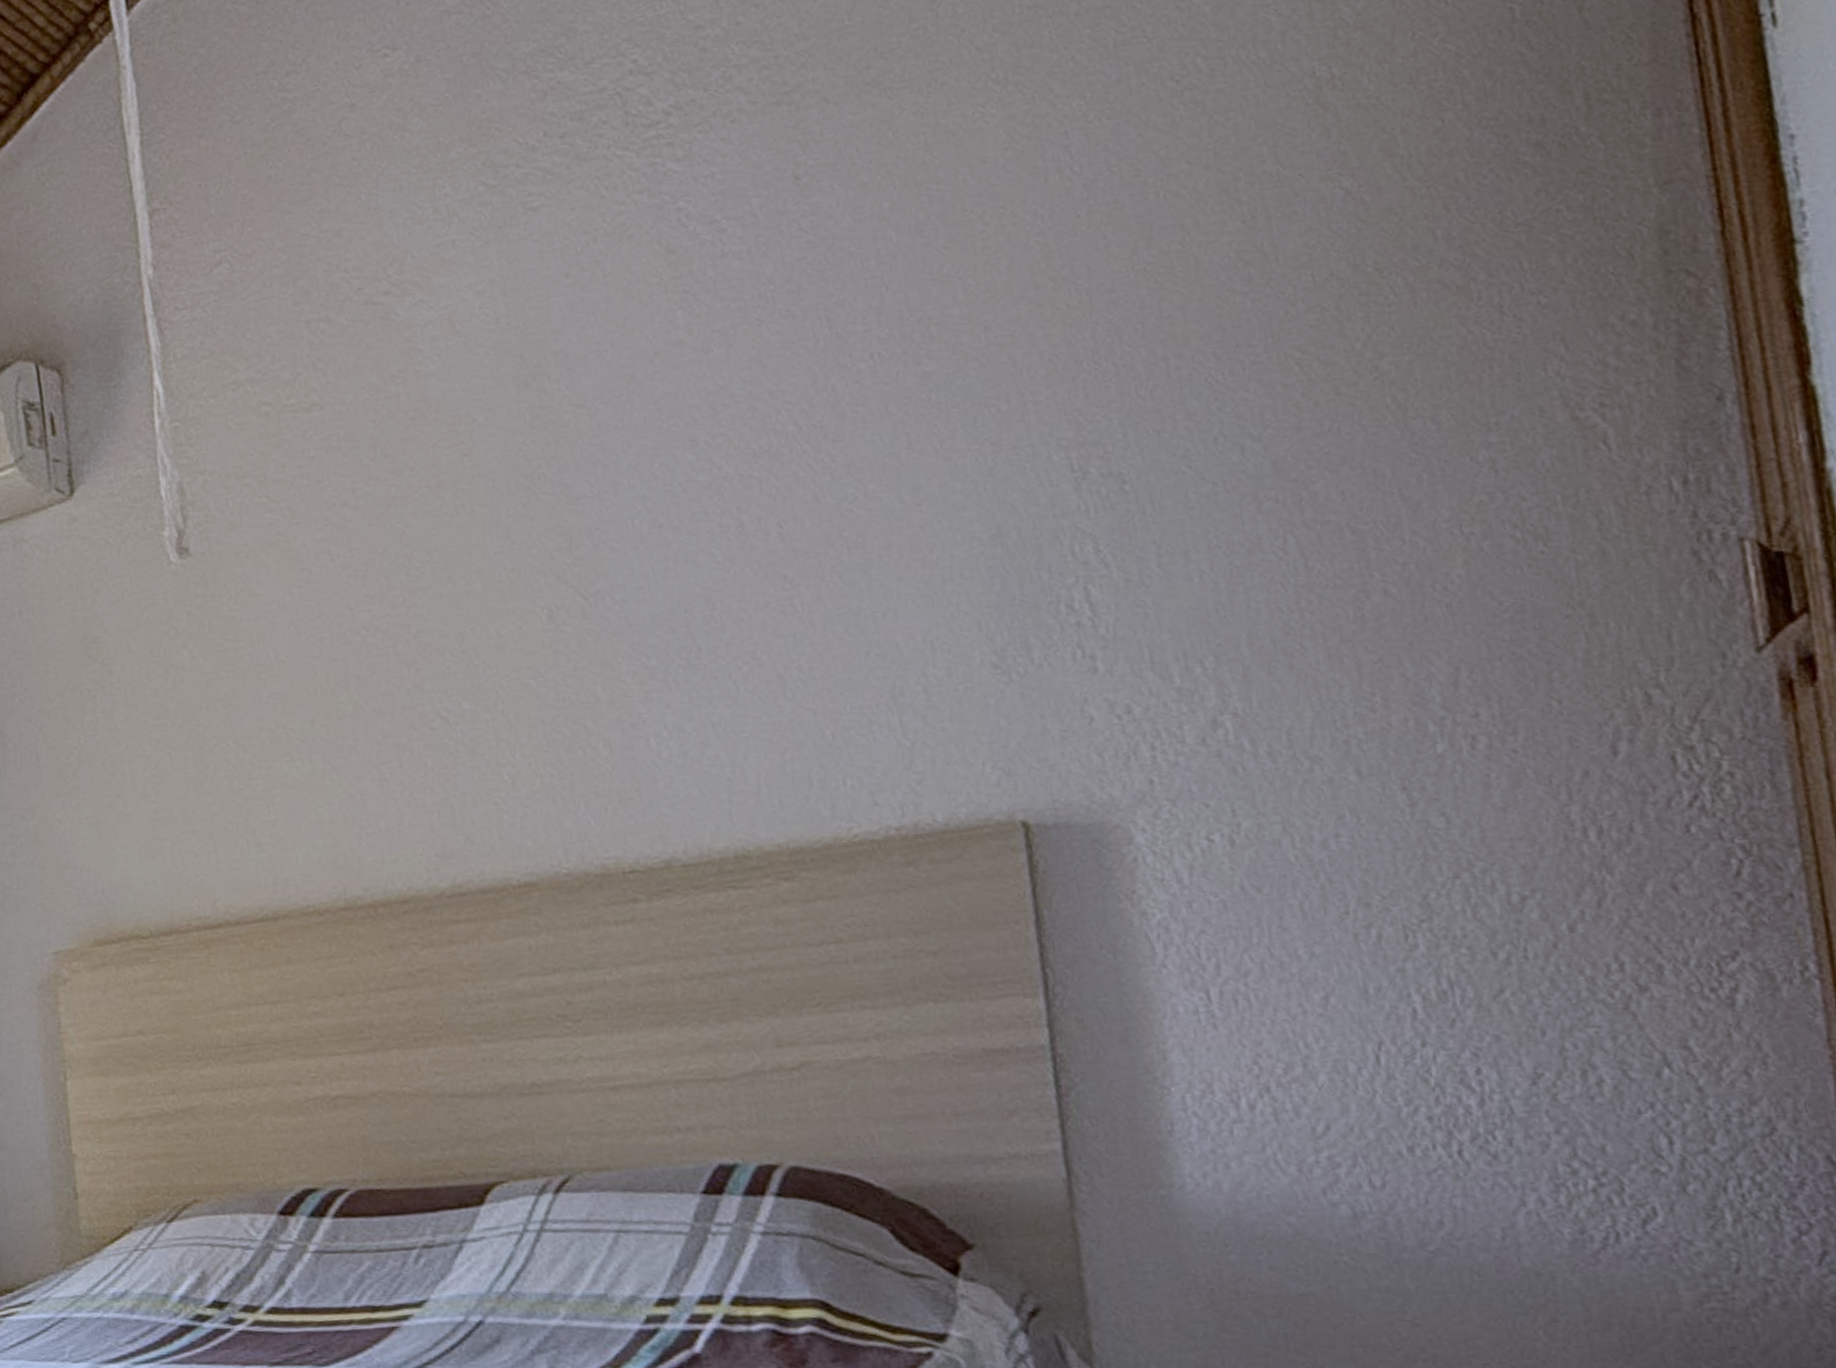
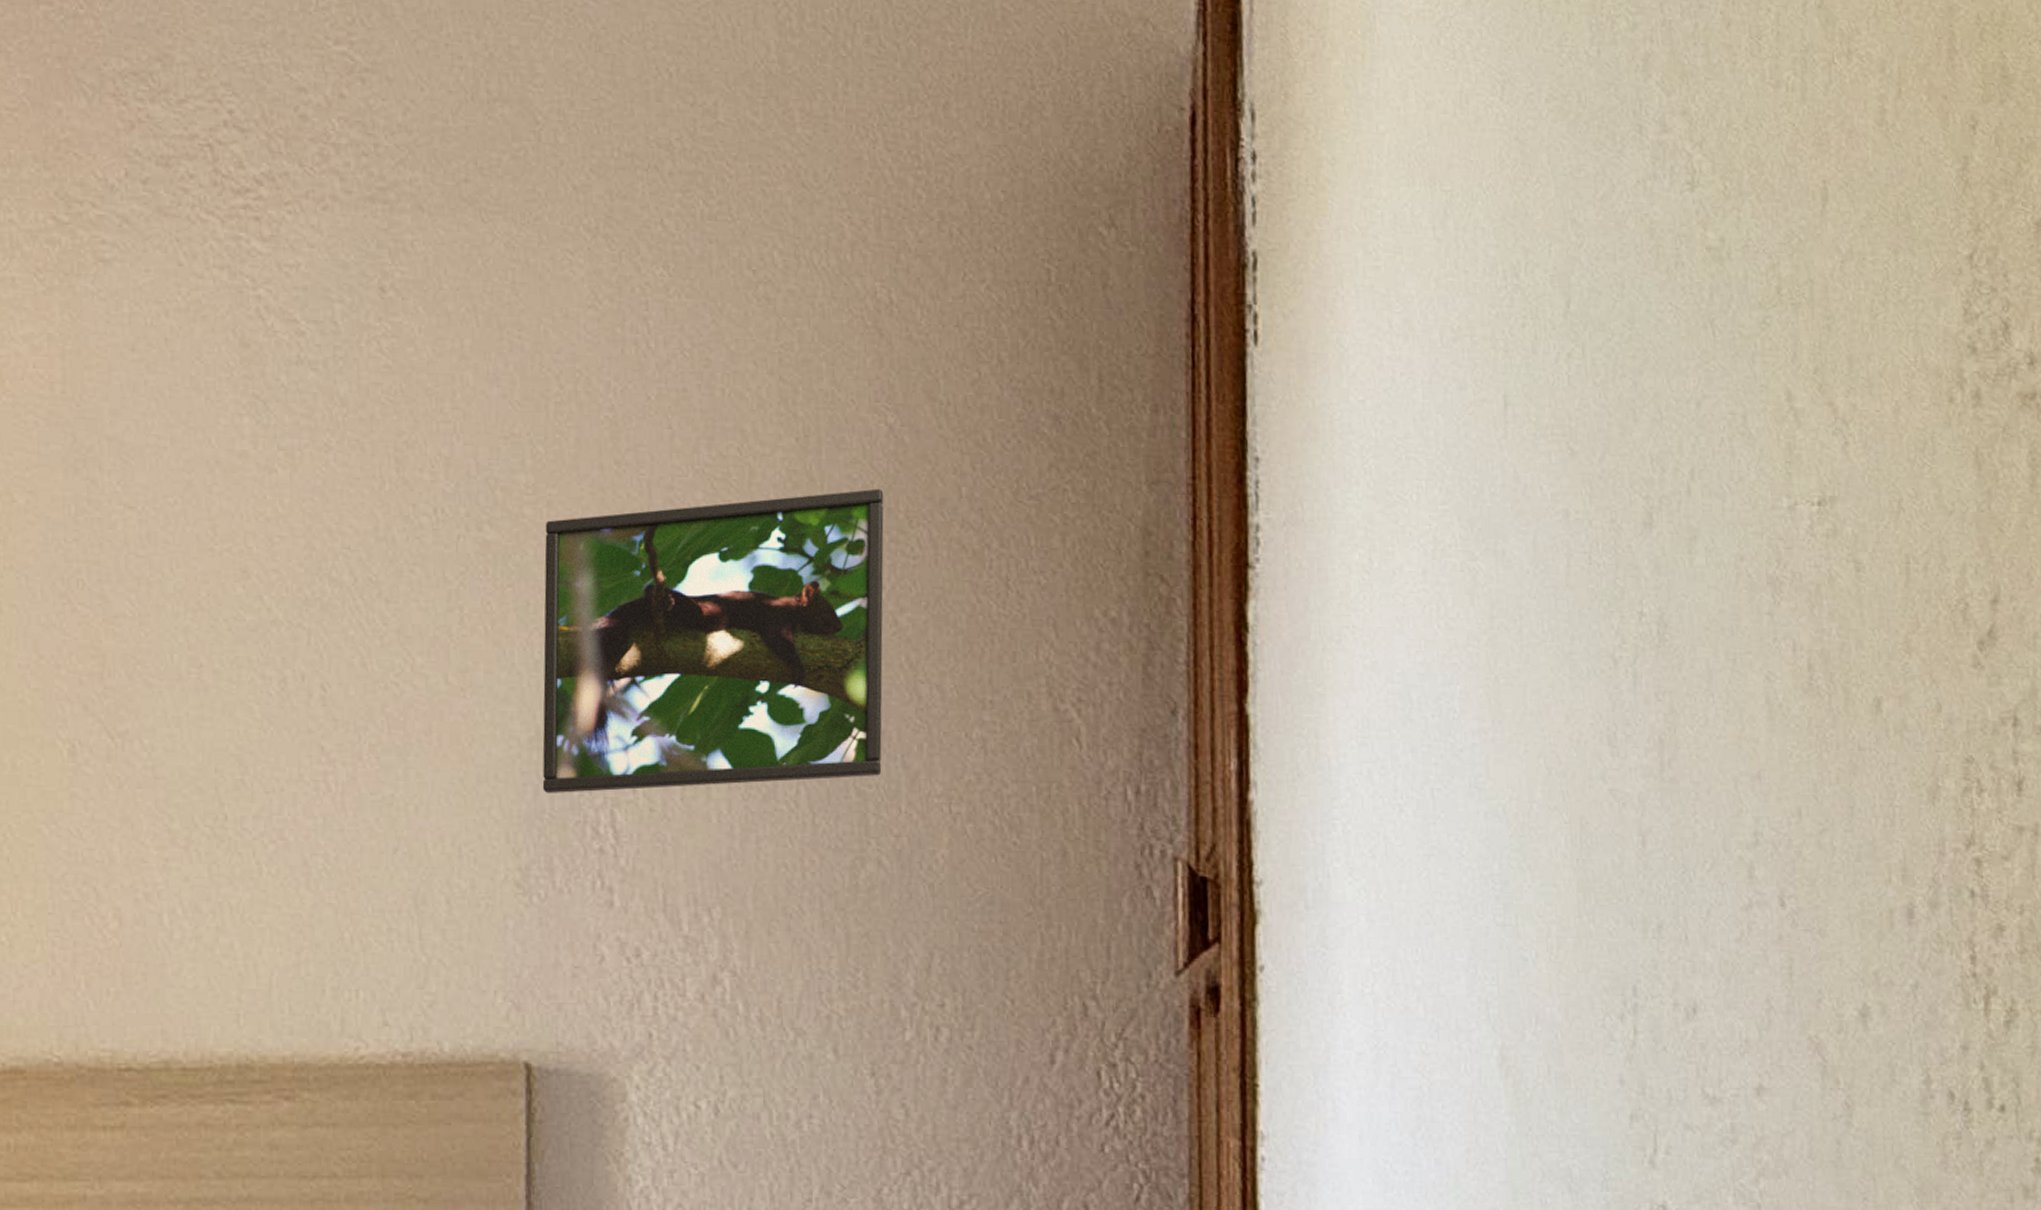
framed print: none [984,249,1378,582] -> present [542,488,884,794]

